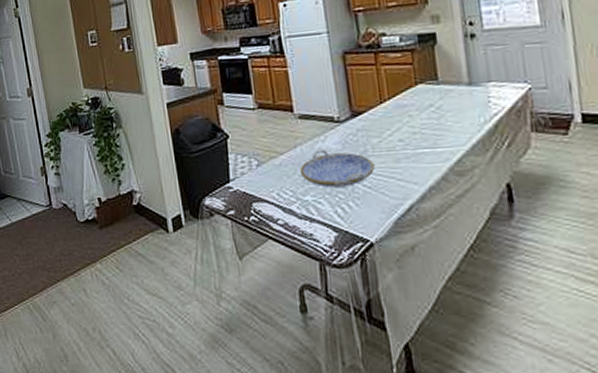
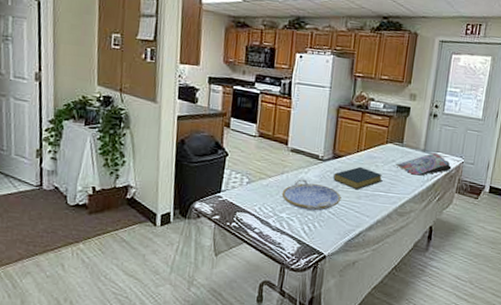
hardback book: none [358,121,422,152] -> present [333,166,382,190]
cushion: none [436,83,516,119] -> present [396,152,452,176]

